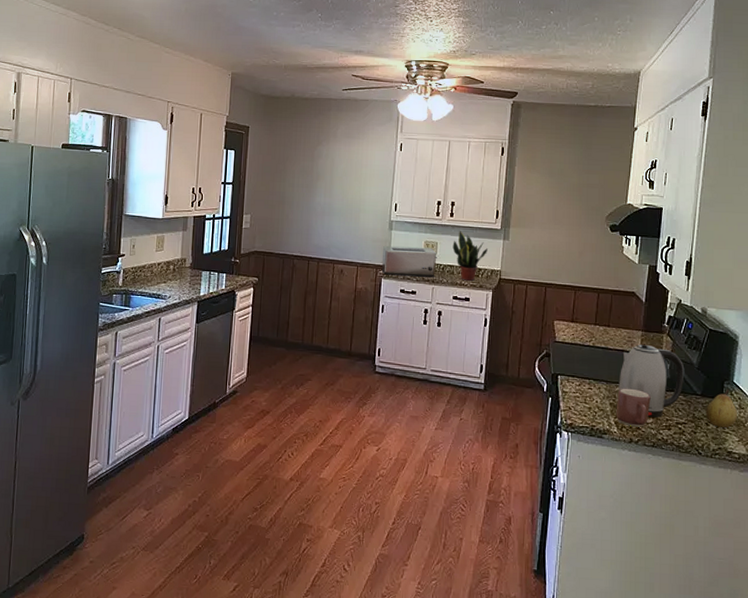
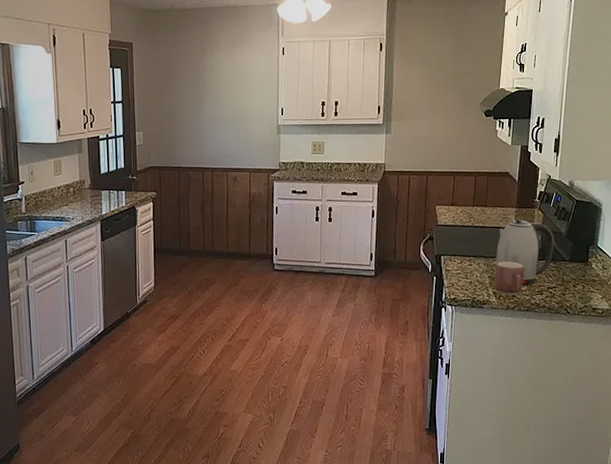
toaster: present [381,245,437,277] -> none [272,148,325,178]
potted plant: present [452,231,487,281] -> none [338,129,371,176]
fruit: present [705,389,737,428] -> none [573,253,601,288]

